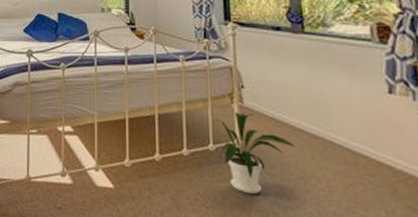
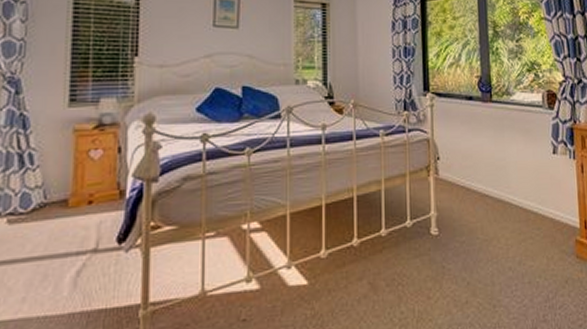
house plant: present [213,111,295,194] -> none [411,184,481,264]

